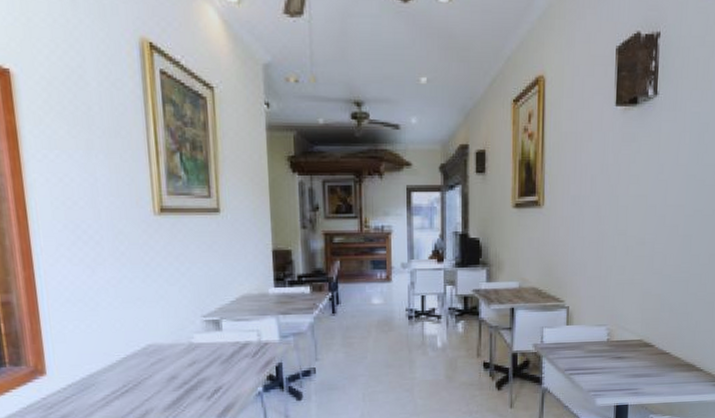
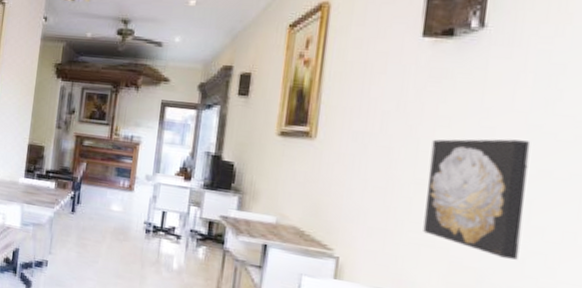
wall art: none [625,188,690,283] -> present [423,139,531,260]

